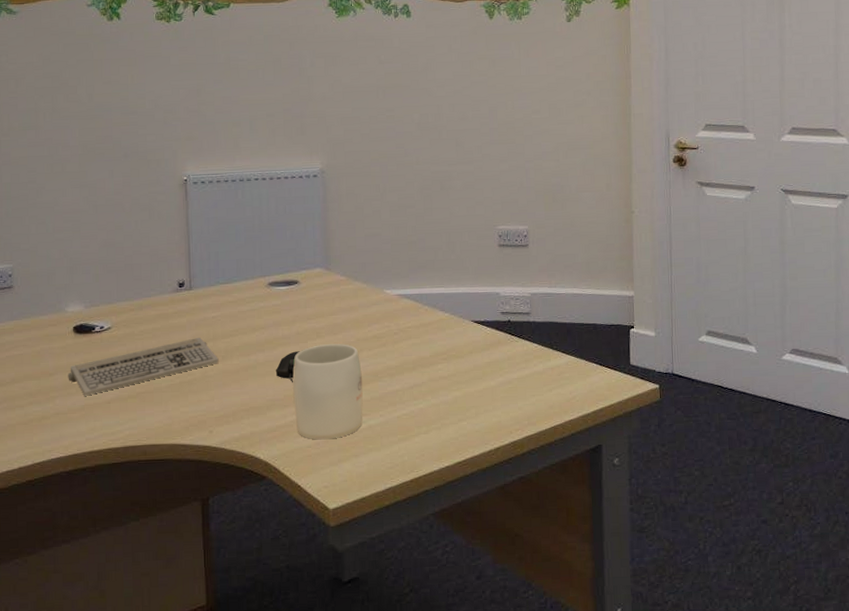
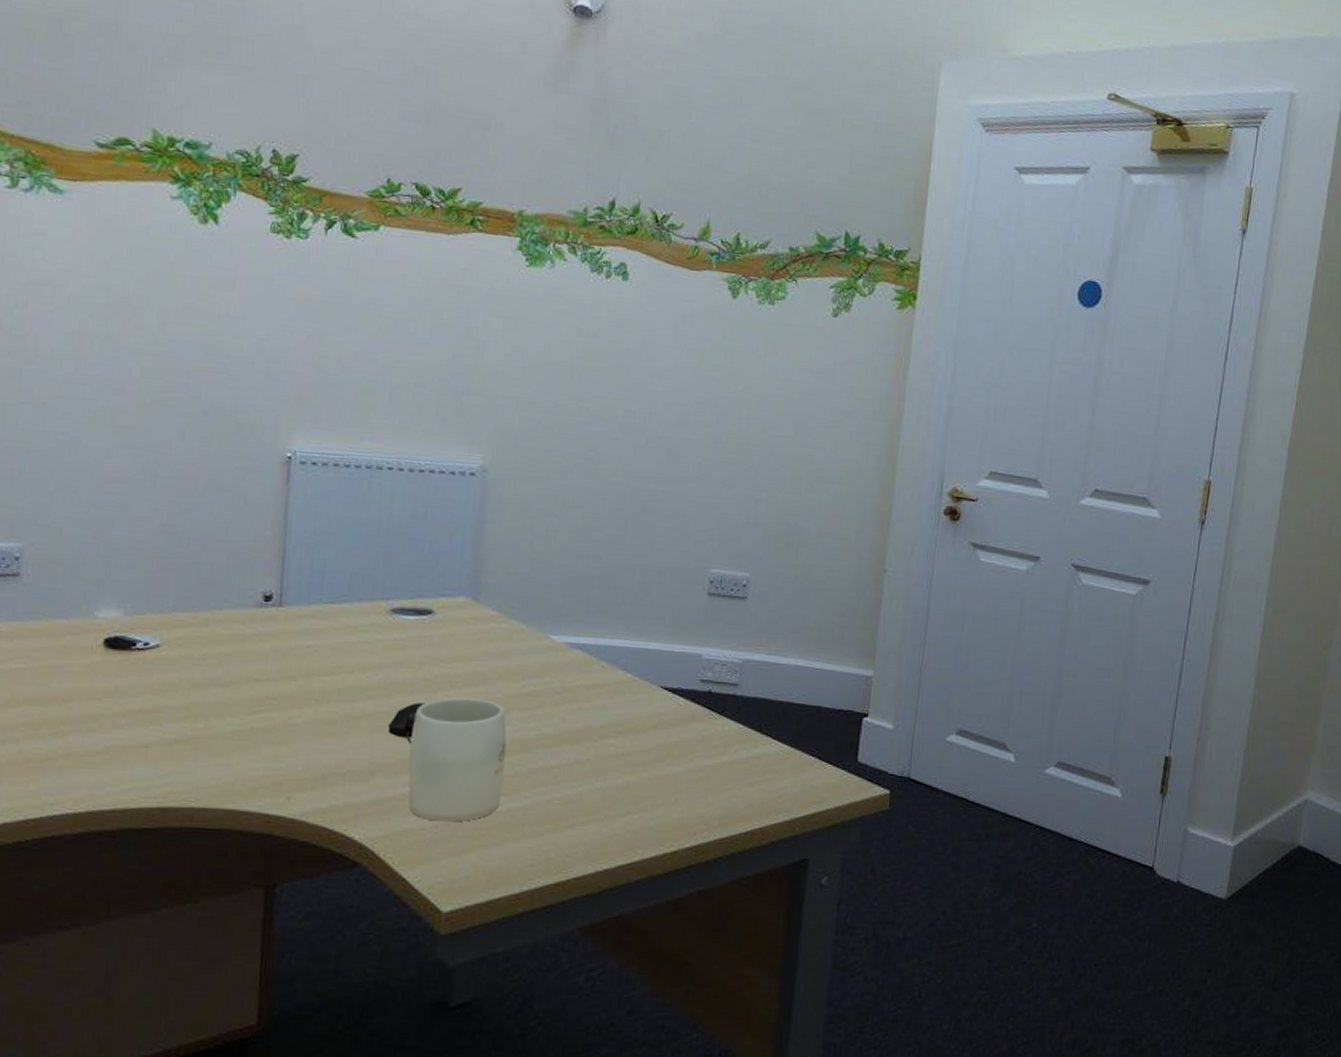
computer keyboard: present [68,337,219,396] -> none [89,670,310,735]

